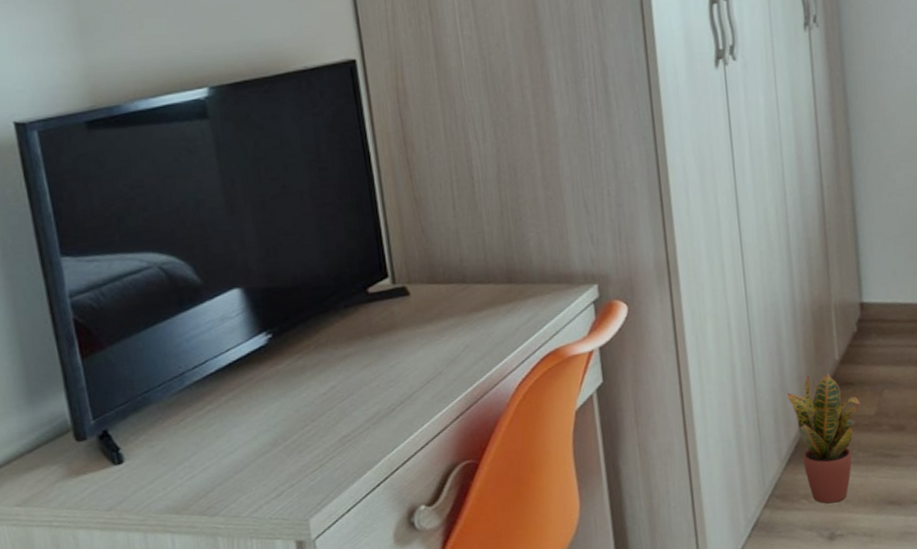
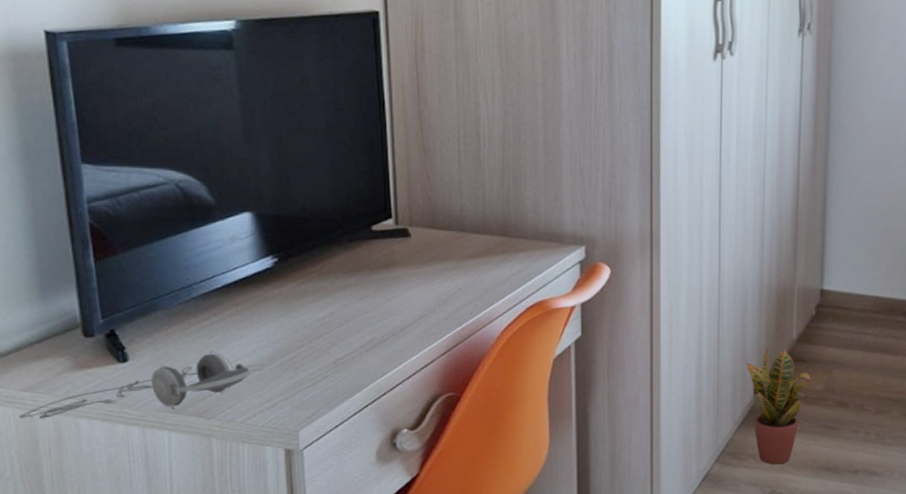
headphones: none [14,441,268,536] -> present [19,350,265,419]

